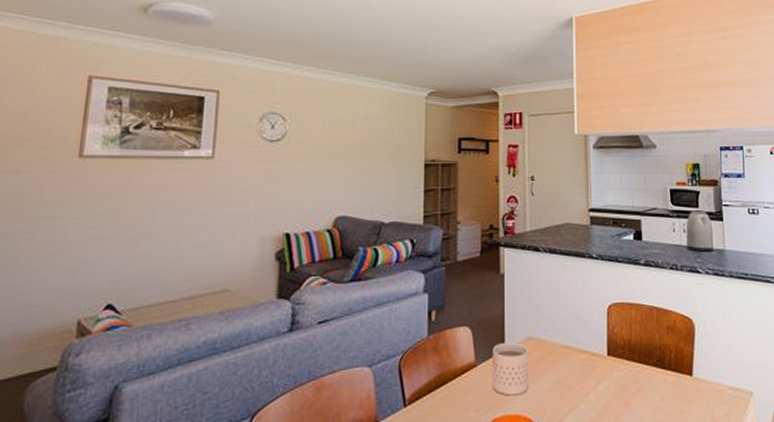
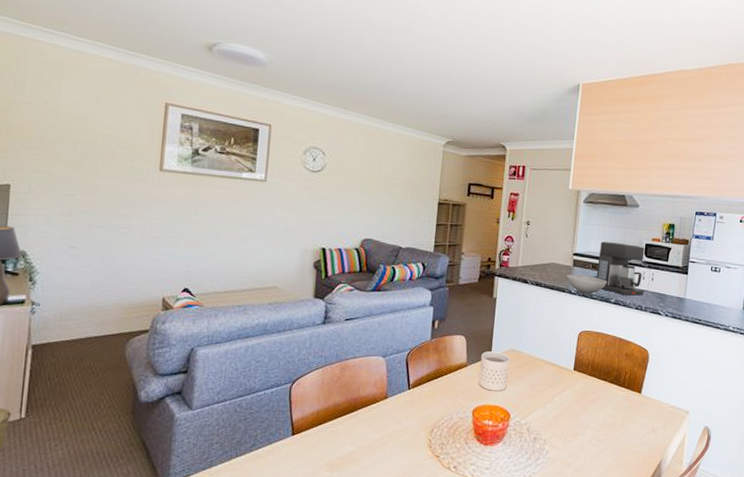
bowl: none [585,234,633,259] -> present [566,274,607,296]
coffee maker: none [618,192,677,255] -> present [596,241,645,296]
kettle: present [686,210,714,252] -> none [652,263,678,299]

